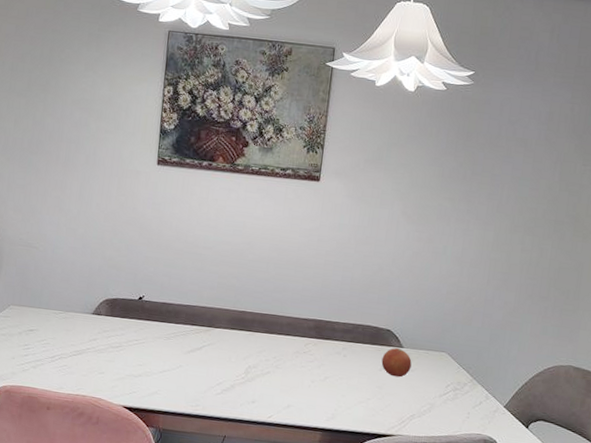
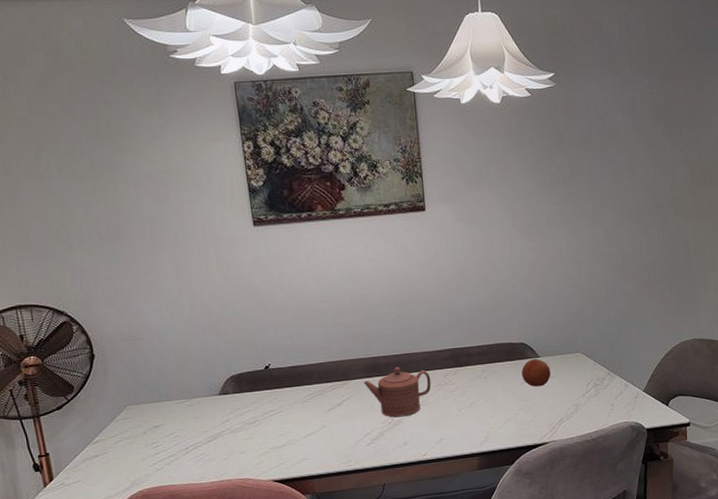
teapot: none [226,325,292,376] -> present [364,366,432,418]

